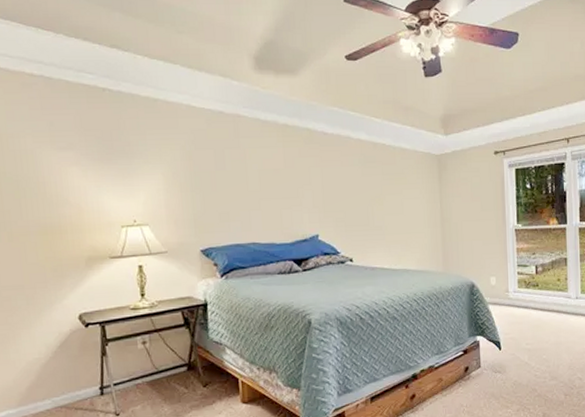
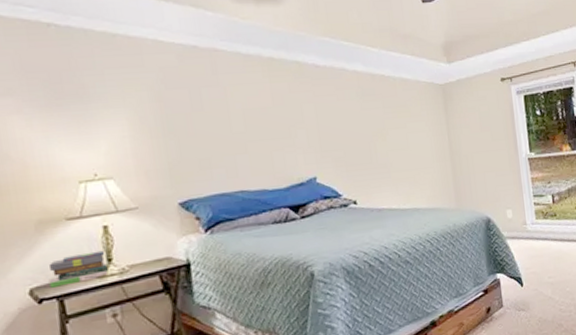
books: none [94,286,141,315] -> present [48,250,109,288]

